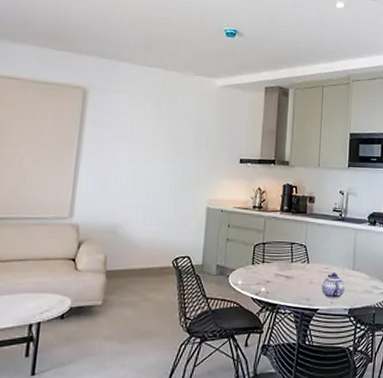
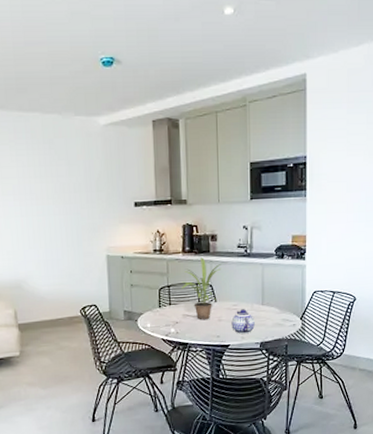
potted plant: none [276,218,321,281] -> present [181,257,226,321]

